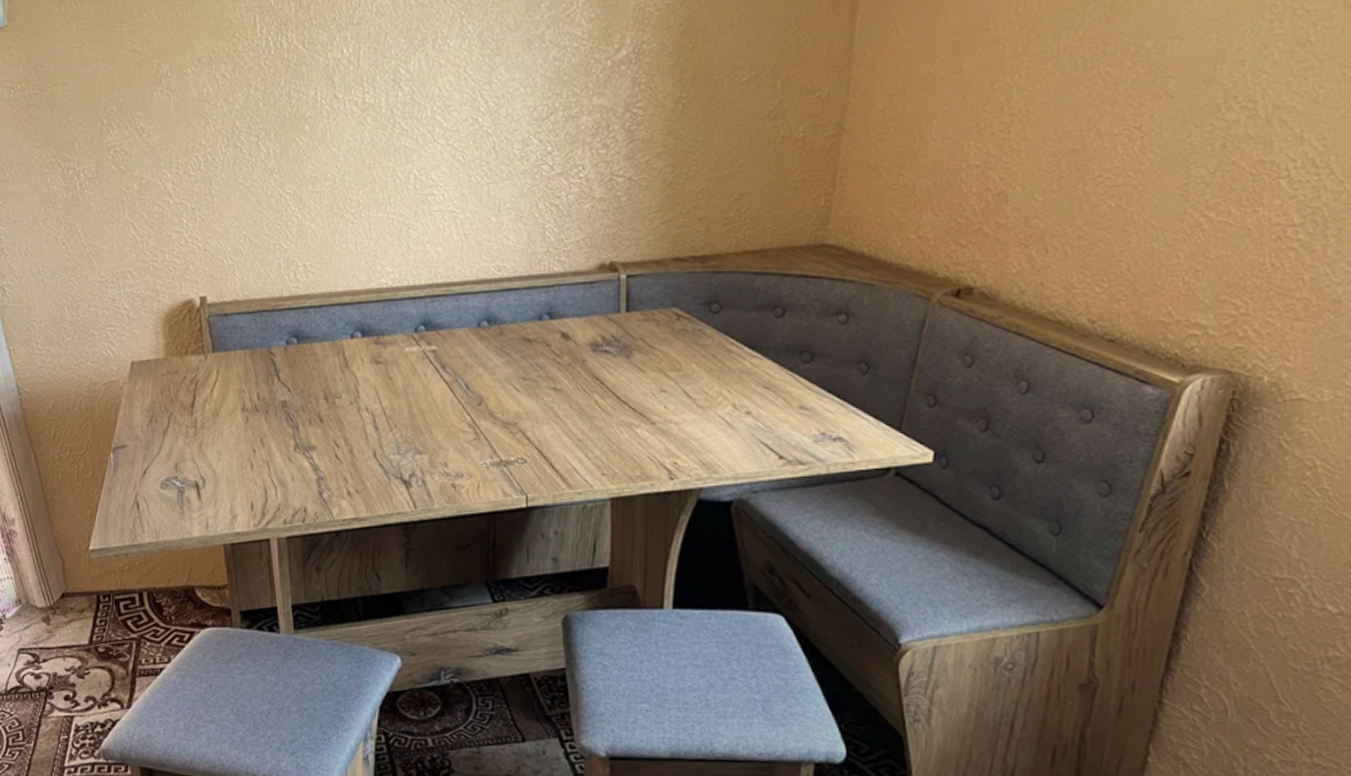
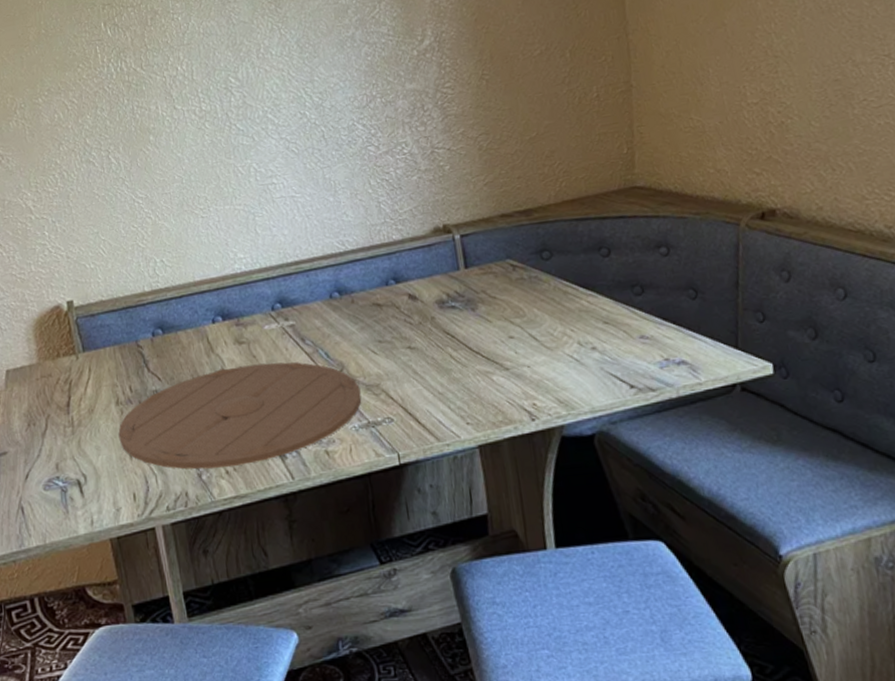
placemat: none [242,387,497,488] -> present [118,362,362,470]

